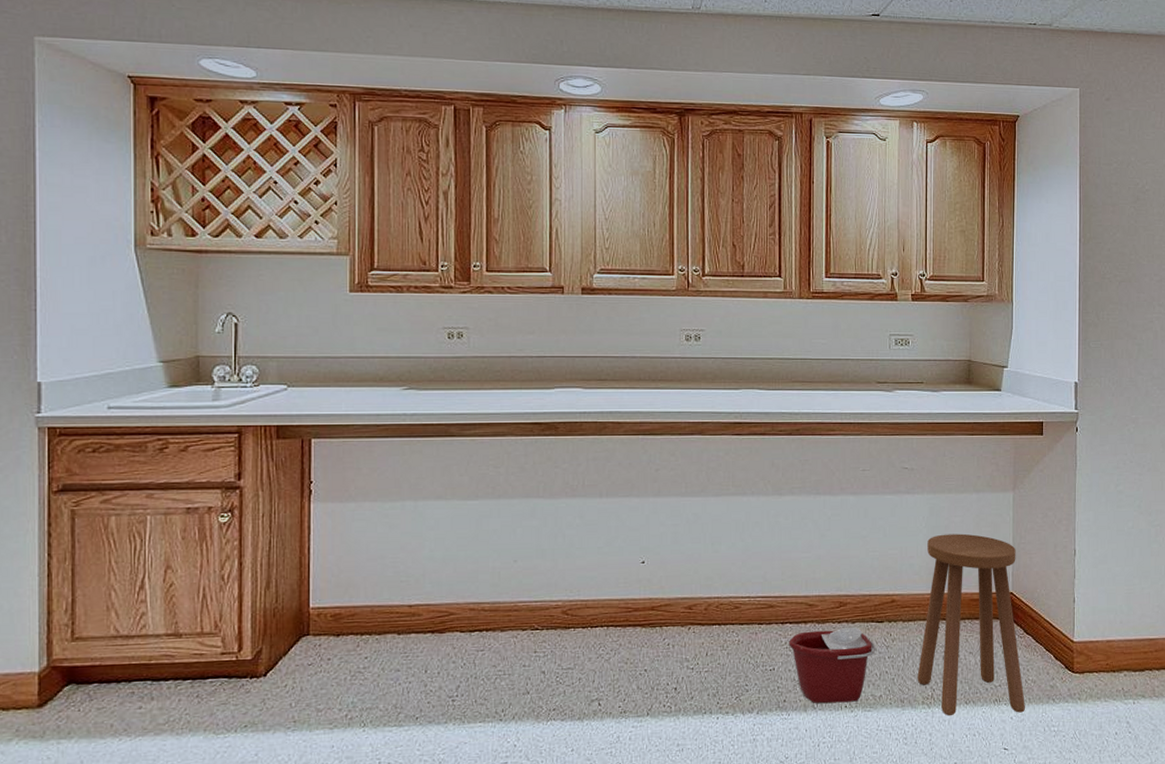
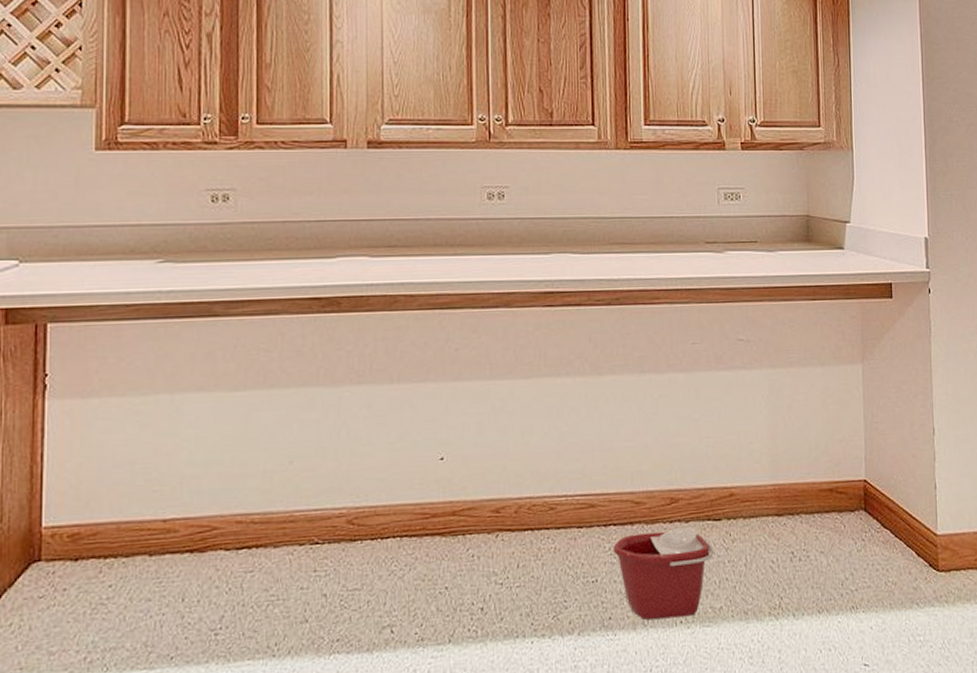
stool: present [917,533,1025,716] -> none [762,413,886,629]

